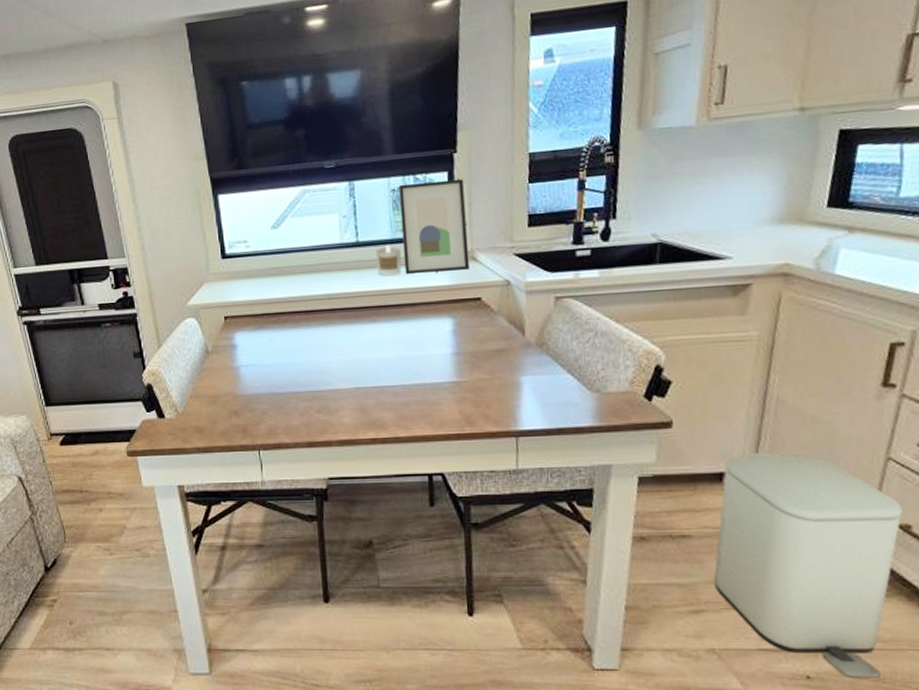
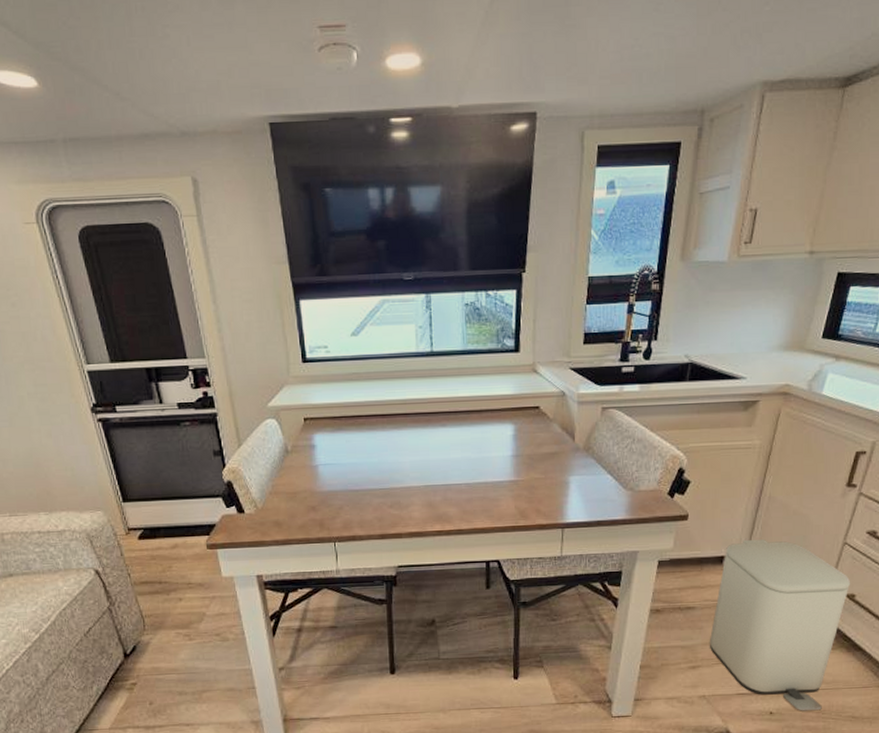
candle: present [375,245,402,277] -> none [448,356,472,385]
picture frame: present [398,178,470,275] -> none [471,297,532,384]

